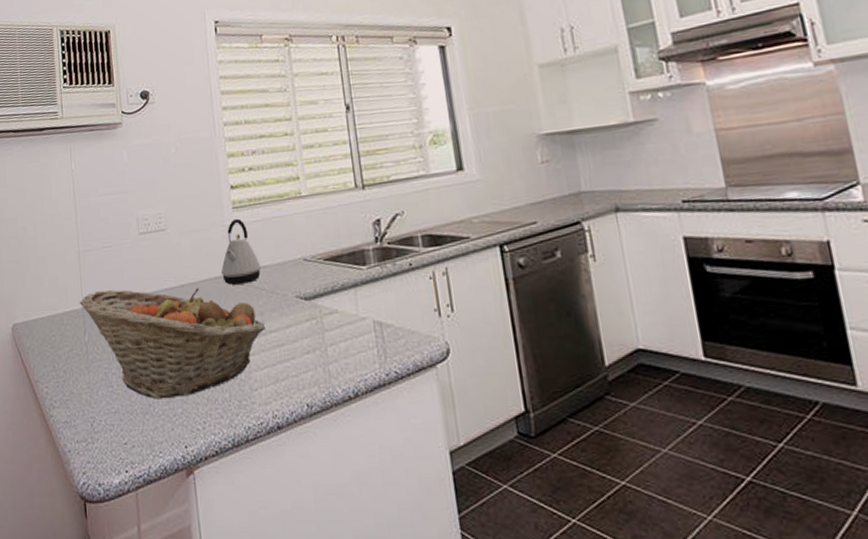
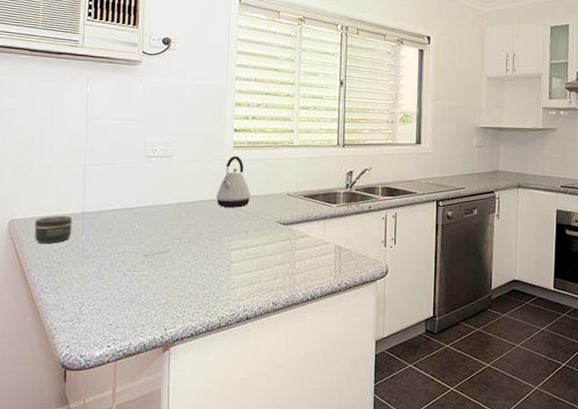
jar: none [36,314,74,349] -> present [34,216,73,243]
fruit basket: present [79,287,266,399] -> none [80,200,248,291]

